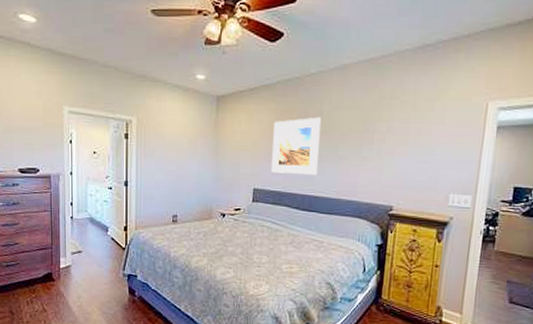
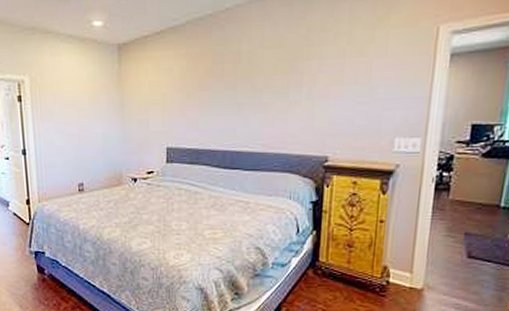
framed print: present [270,116,322,176] -> none [185,59,241,128]

